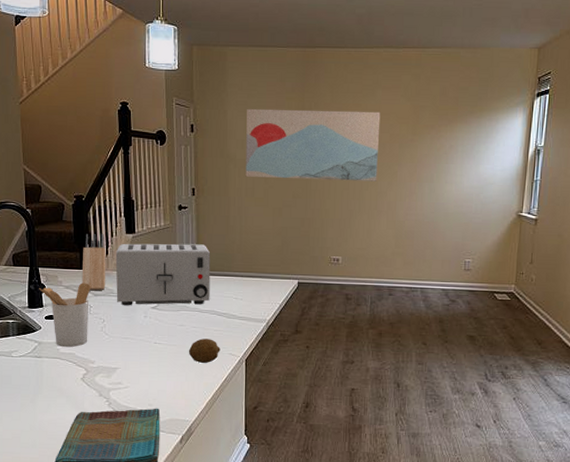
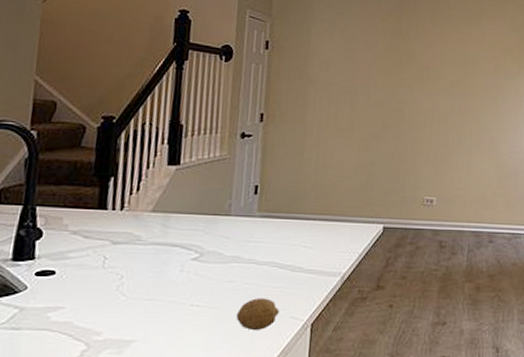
utensil holder: present [39,283,91,347] -> none [32,226,109,313]
knife block: present [82,233,106,290] -> none [96,163,137,237]
toaster: present [115,243,211,306] -> none [143,177,277,257]
wall art: present [245,108,381,182] -> none [328,27,485,115]

